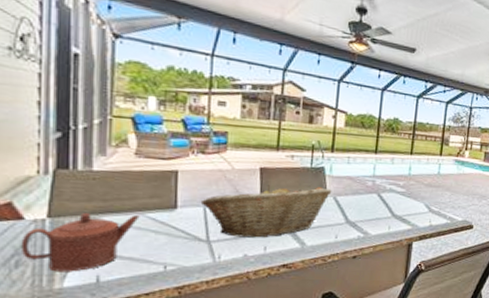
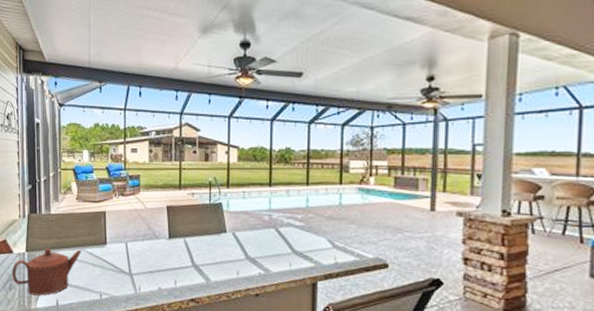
fruit basket: present [200,185,332,238] -> none [123,222,230,273]

